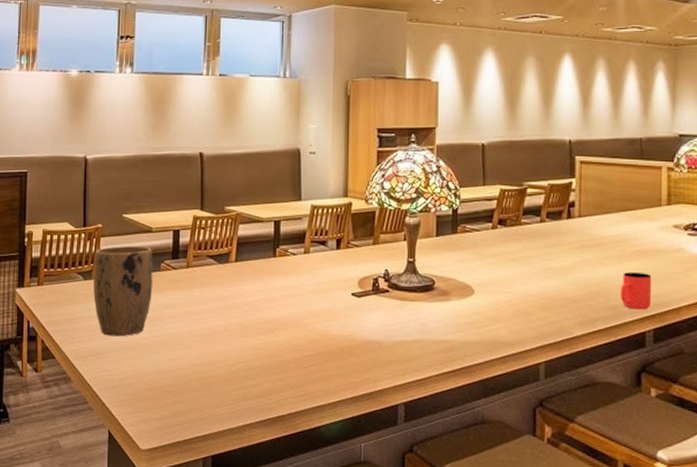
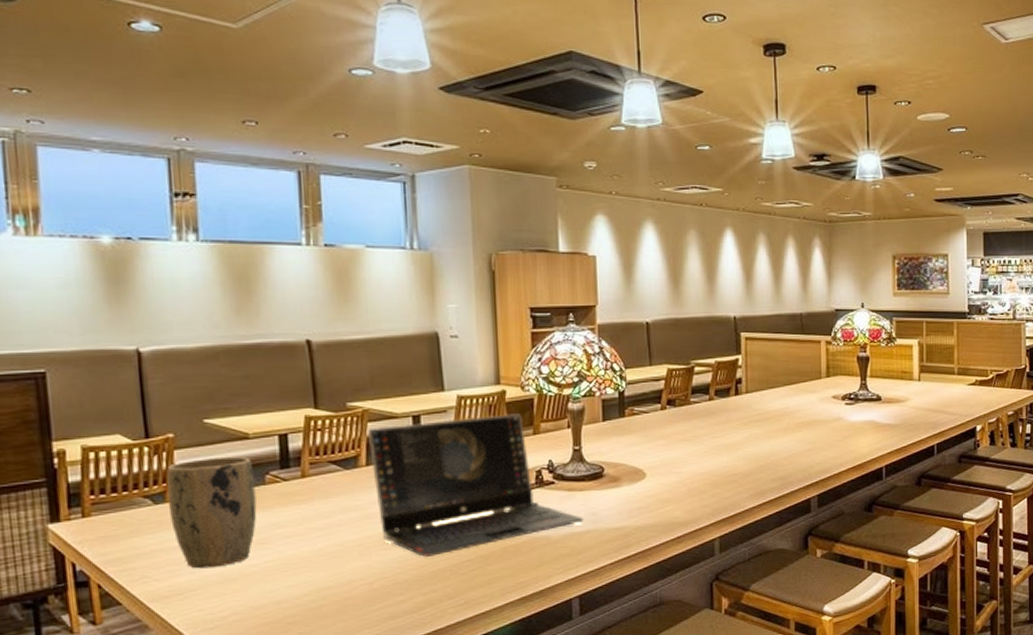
laptop computer: none [239,224,413,348] -> present [368,414,584,557]
cup: present [621,272,652,310] -> none [787,443,815,478]

